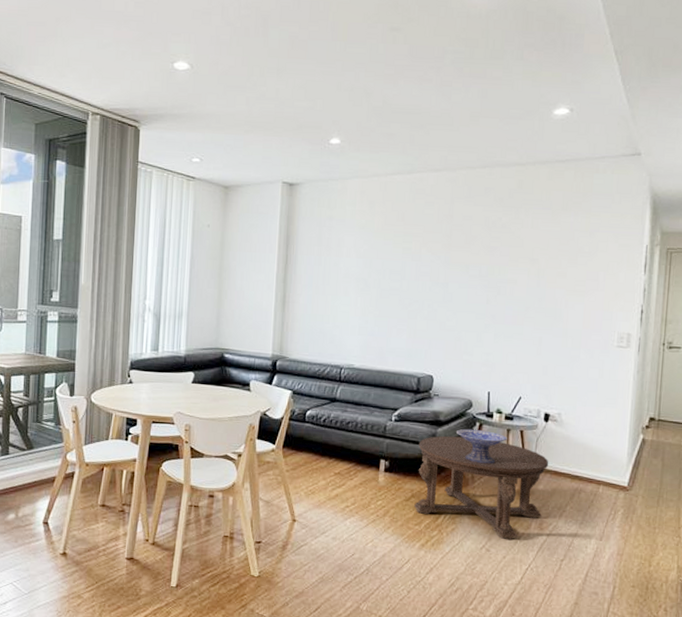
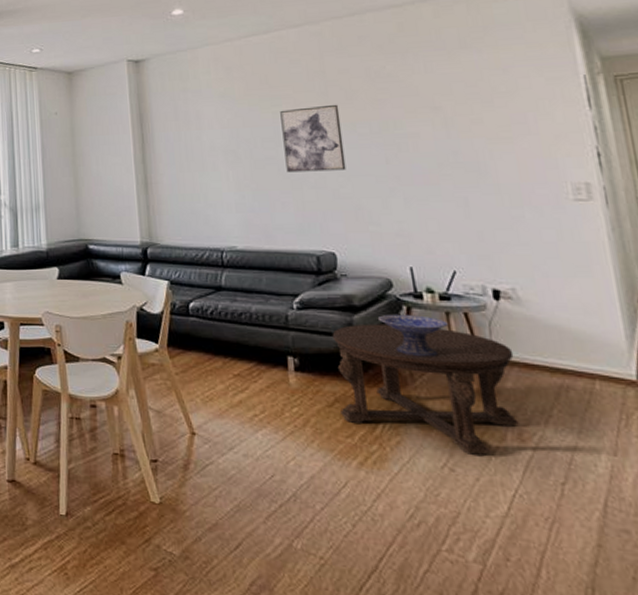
wall art: none [406,246,458,306] -> present [280,104,346,173]

